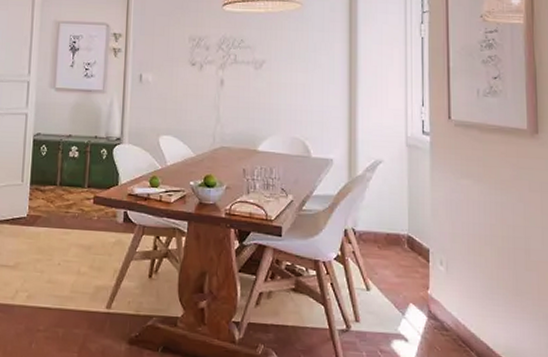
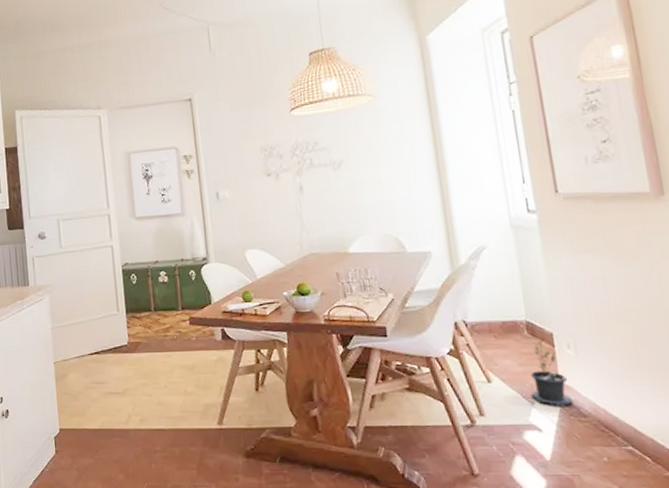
potted plant: none [403,254,439,320] -> present [531,339,573,408]

